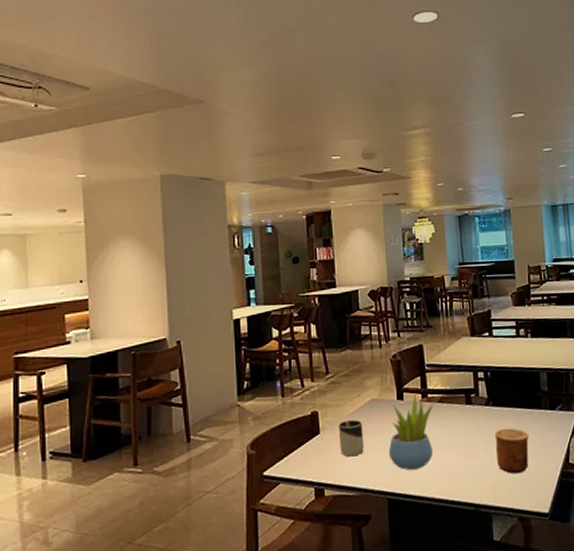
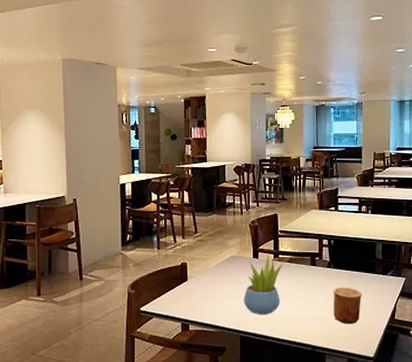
cup: present [339,420,364,457] -> none [204,272,223,301]

